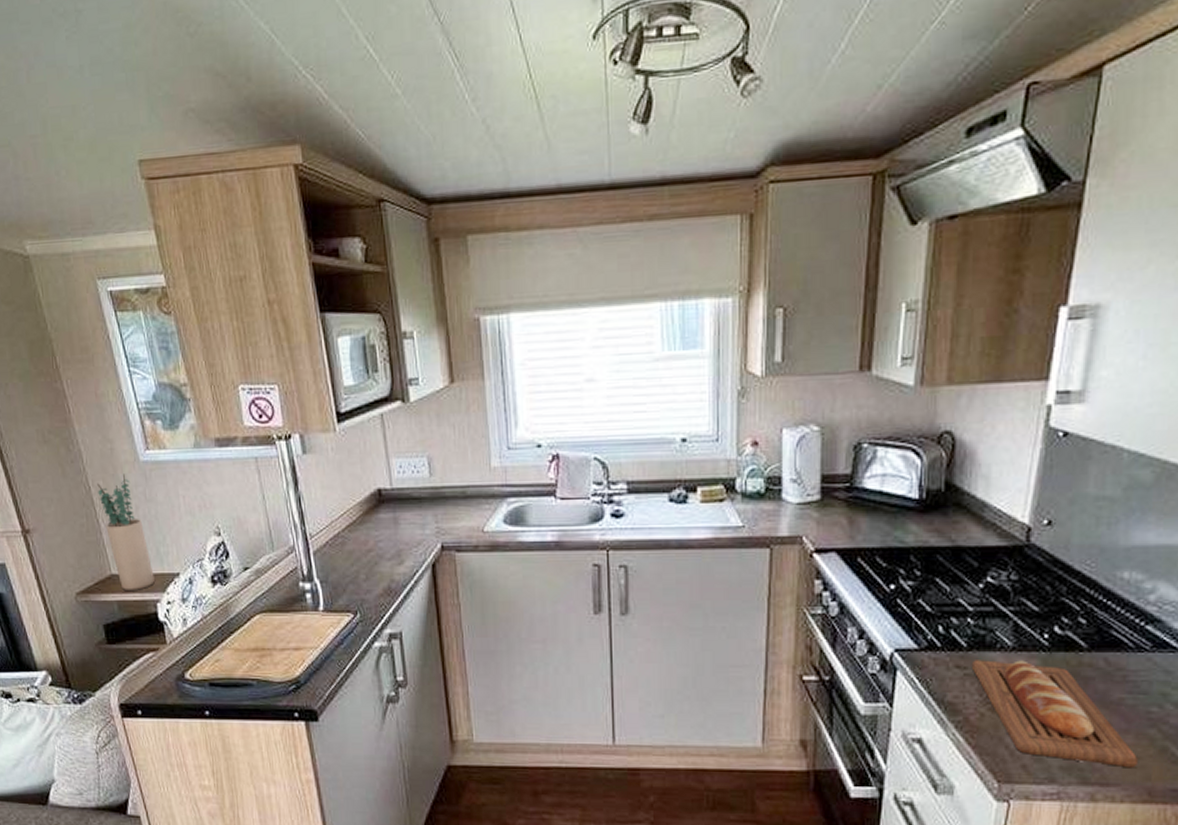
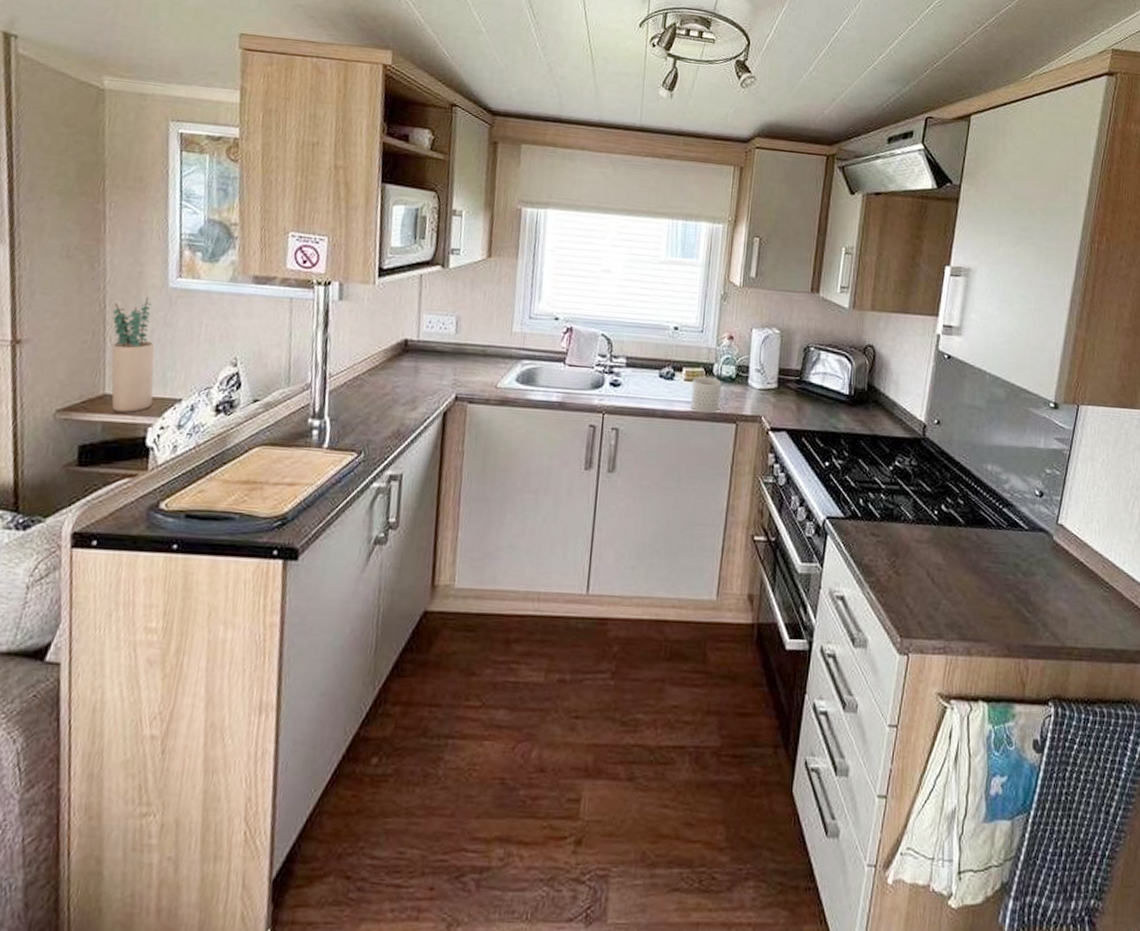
mug: none [711,495,748,539] -> present [691,376,722,414]
bread loaf: present [971,660,1137,769] -> none [882,529,999,627]

